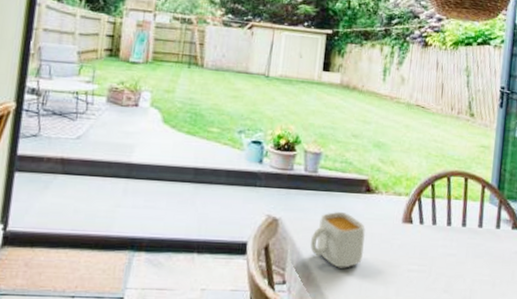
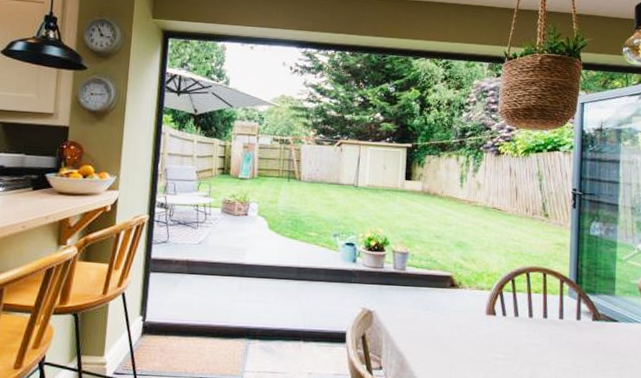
mug: present [310,211,366,268] -> none [402,304,453,356]

